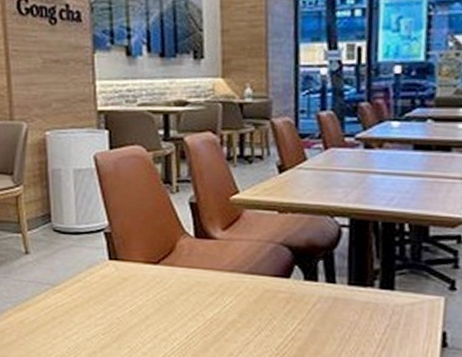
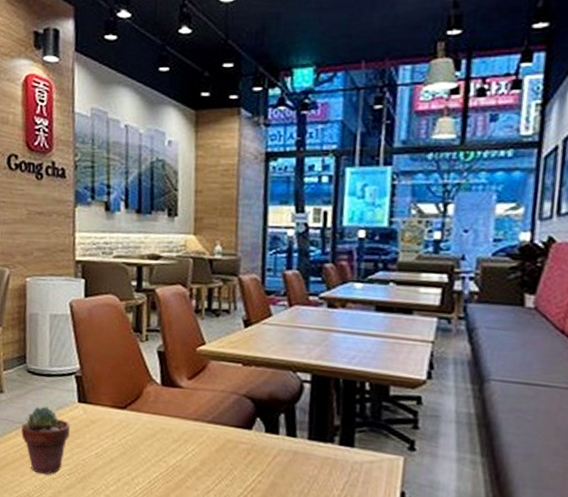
potted succulent: none [51,266,102,336] -> present [21,406,70,475]

